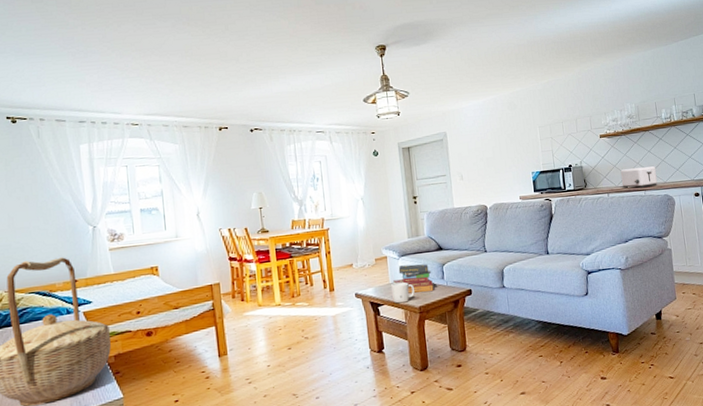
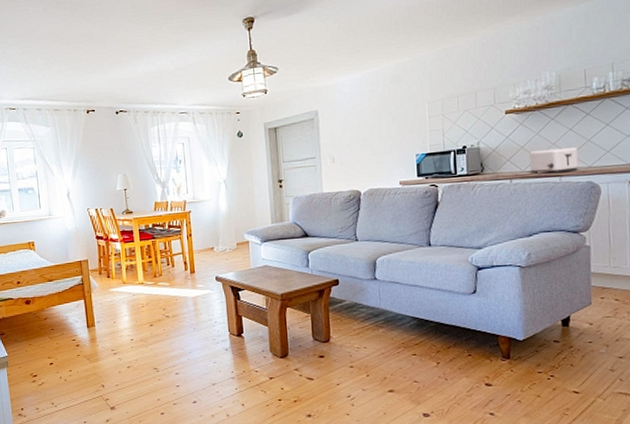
mug: present [390,282,415,304] -> none [251,268,278,289]
books: present [392,264,434,293] -> none [253,250,297,280]

